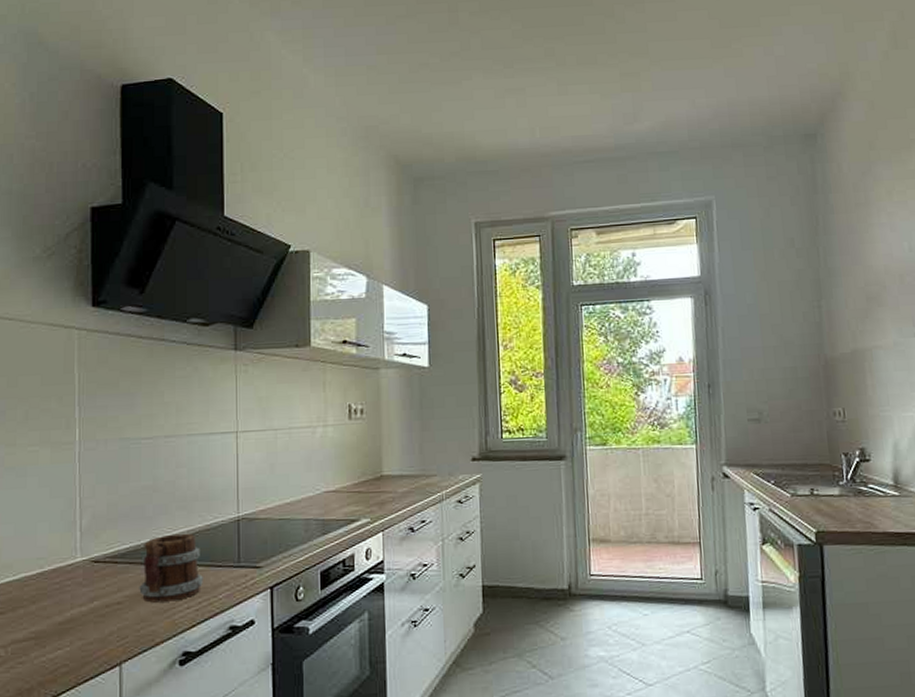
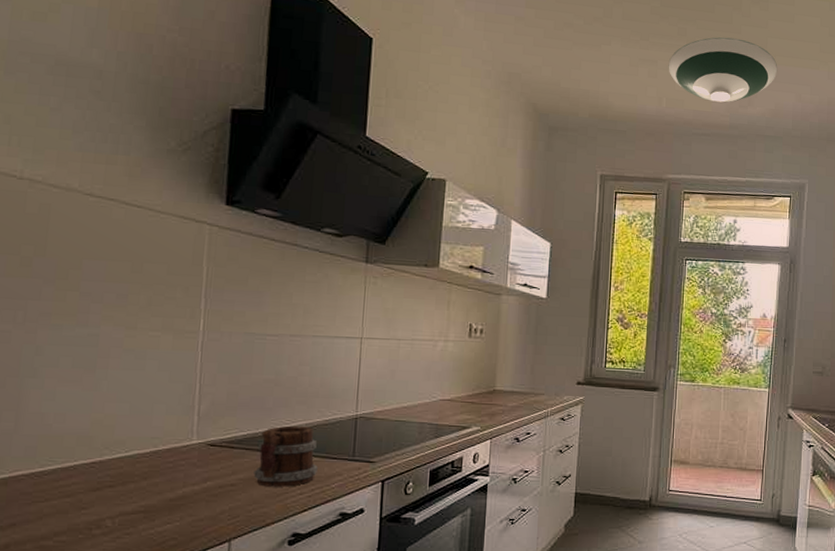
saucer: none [537,49,664,123] -> present [668,37,778,103]

